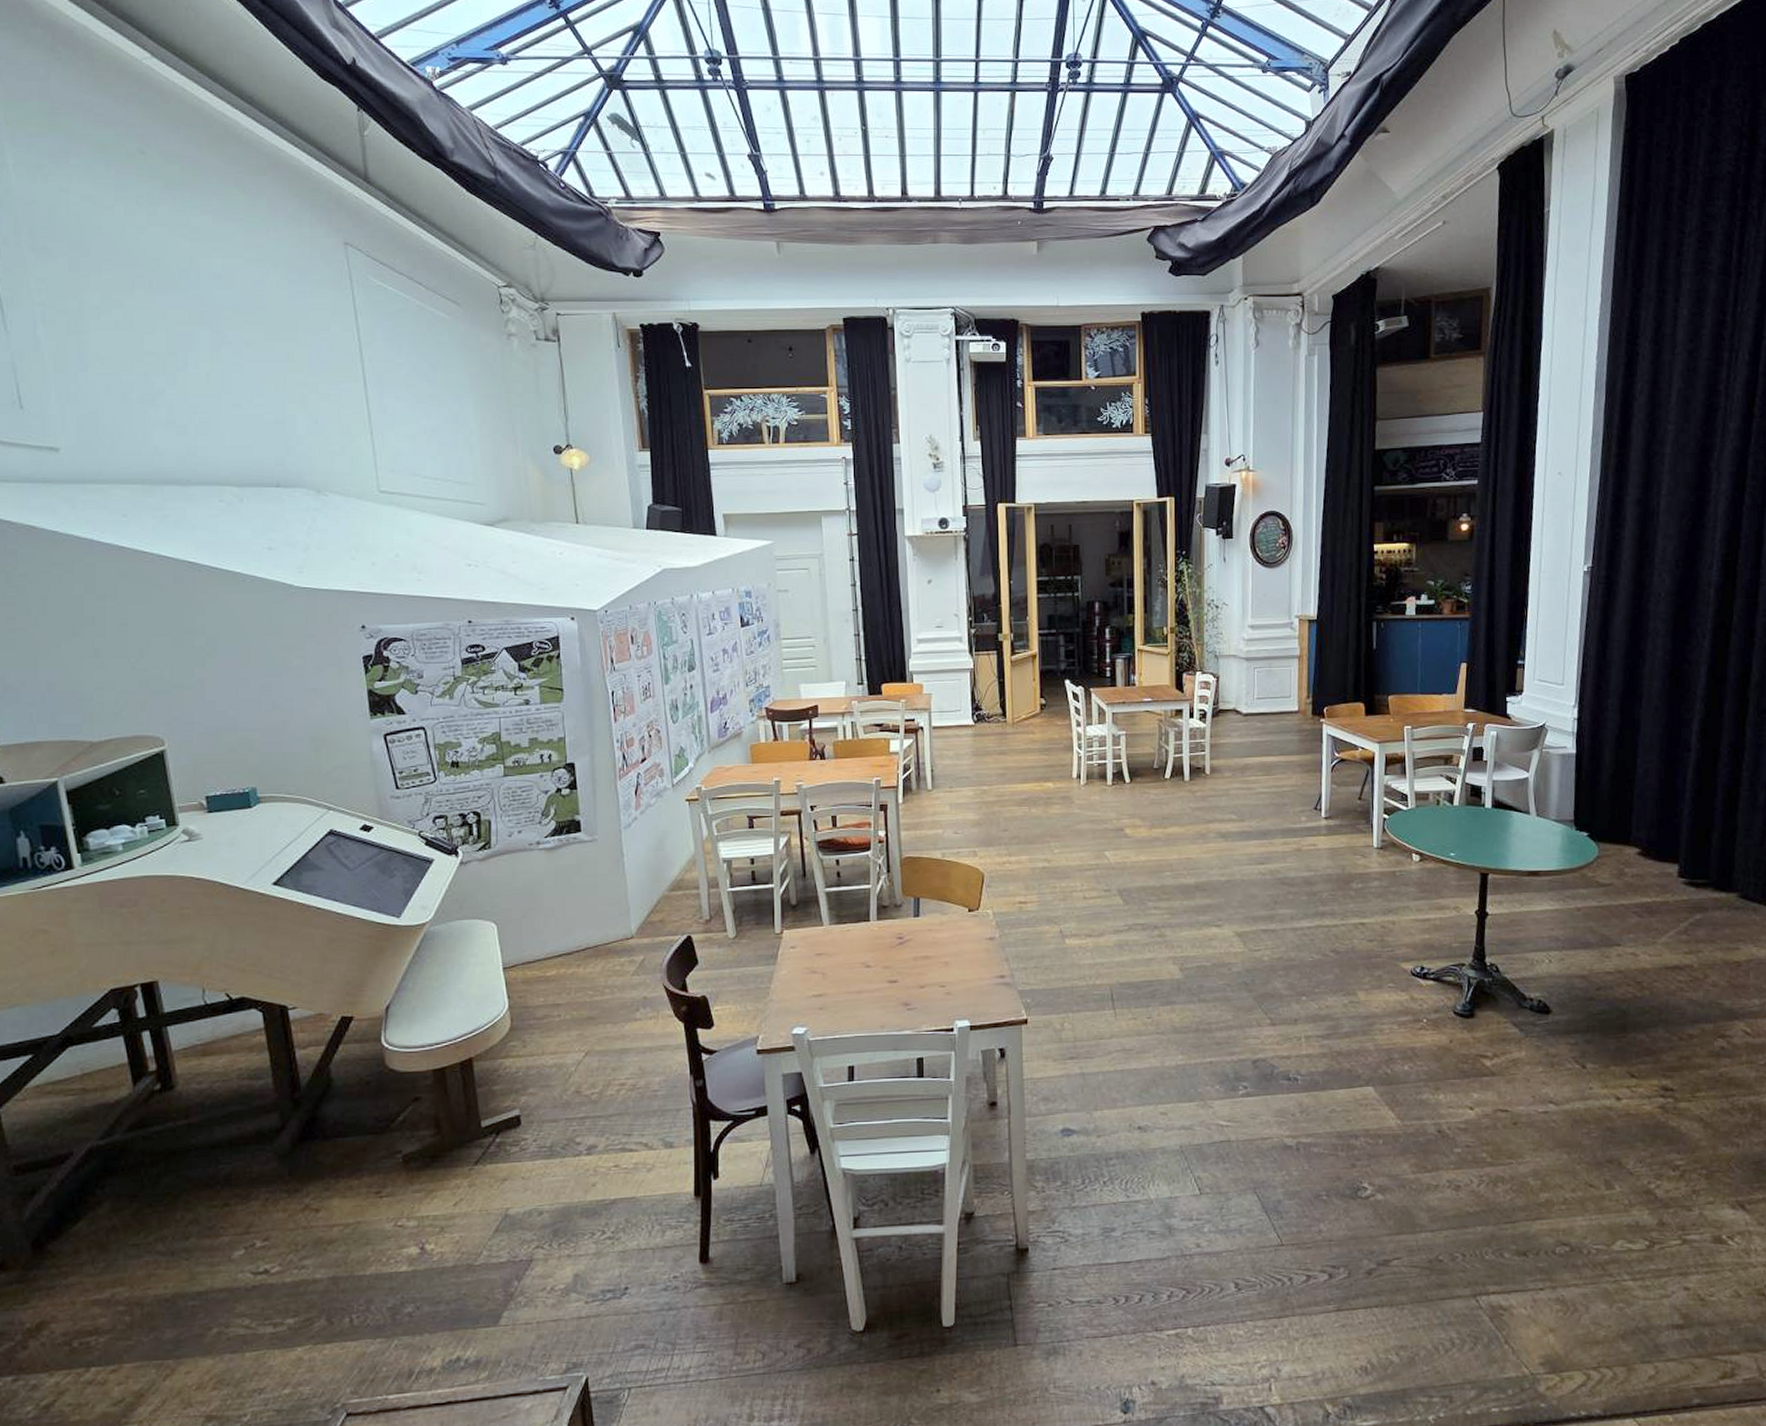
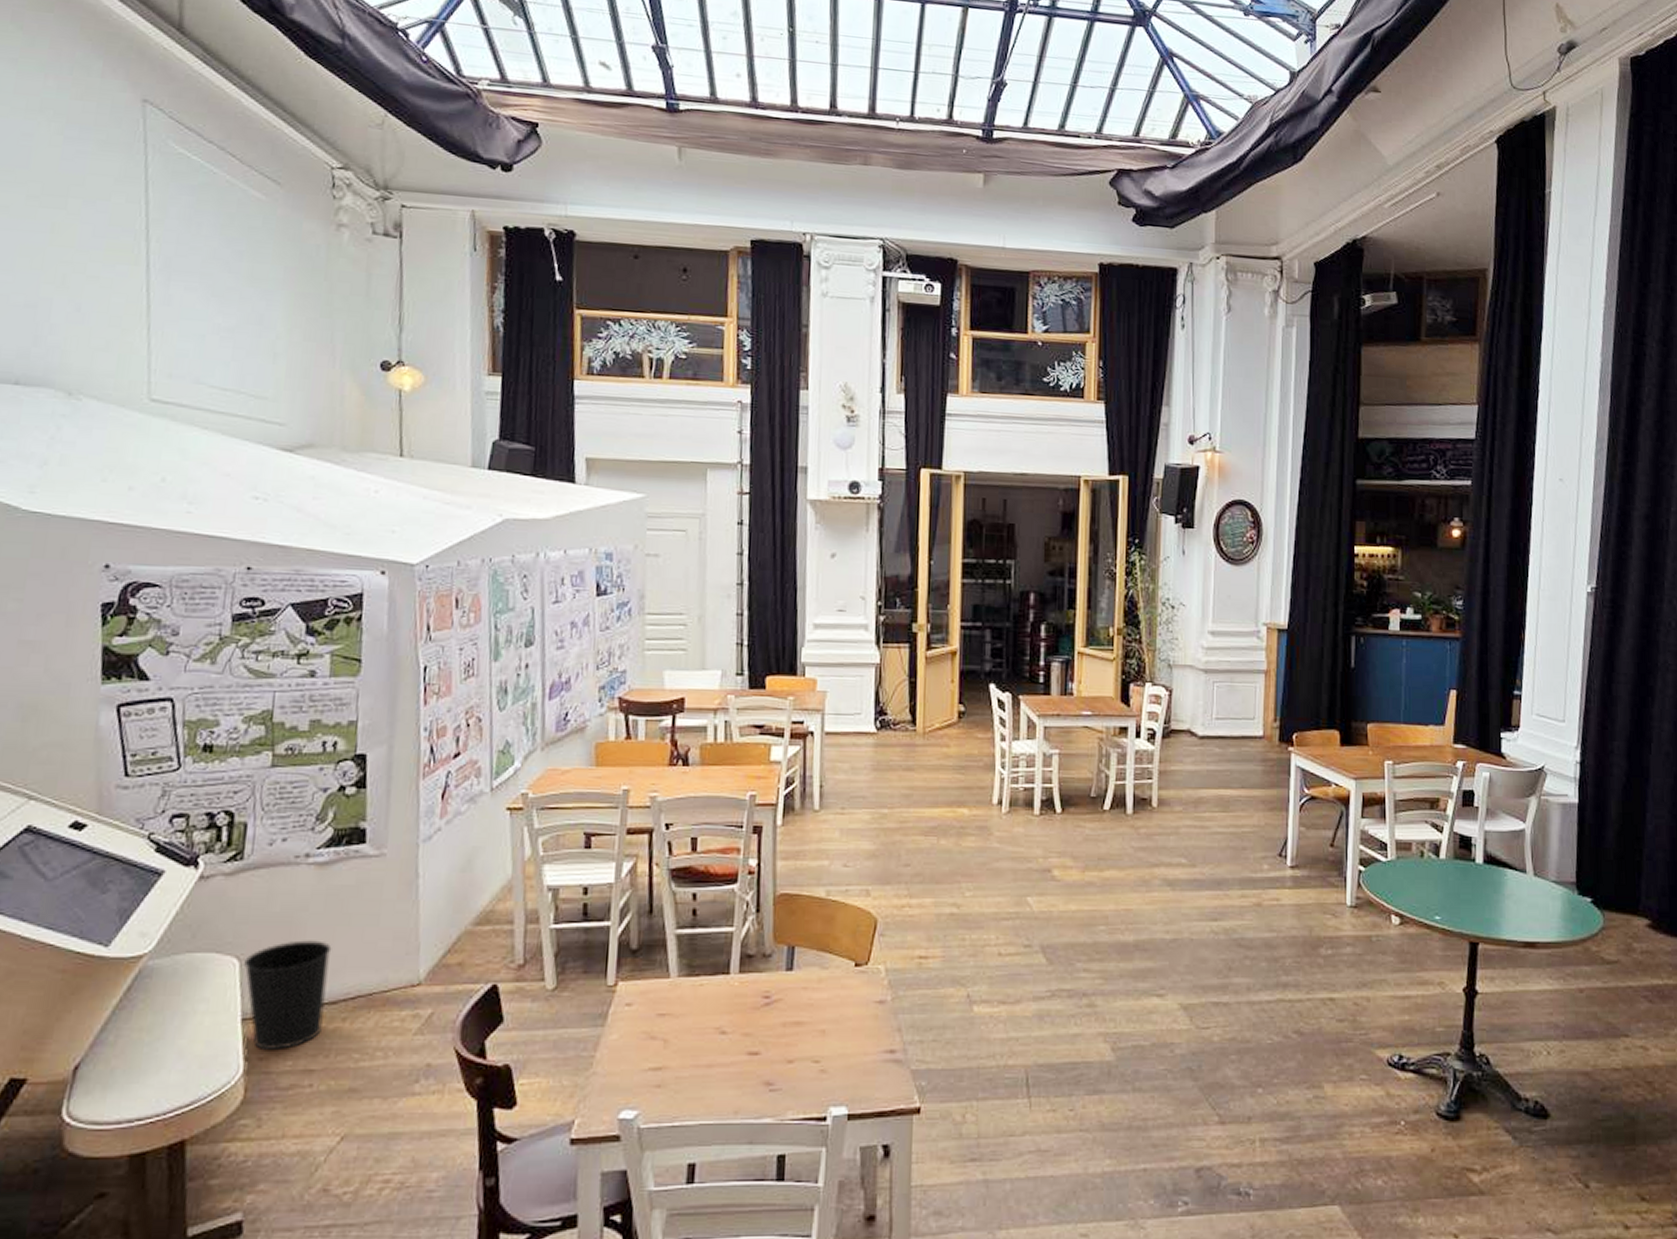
wastebasket: none [500,907,564,990] -> present [244,940,332,1049]

